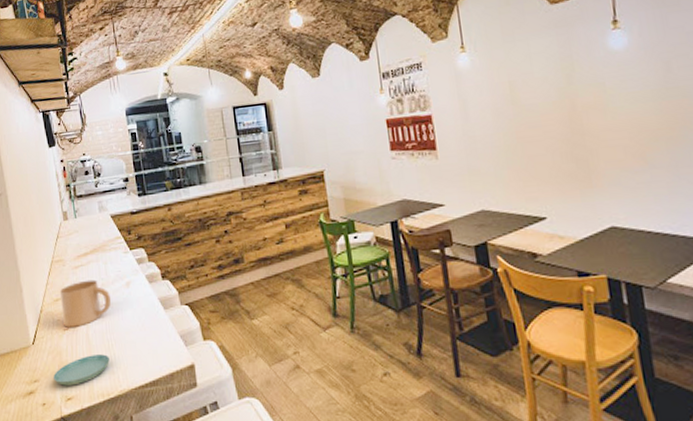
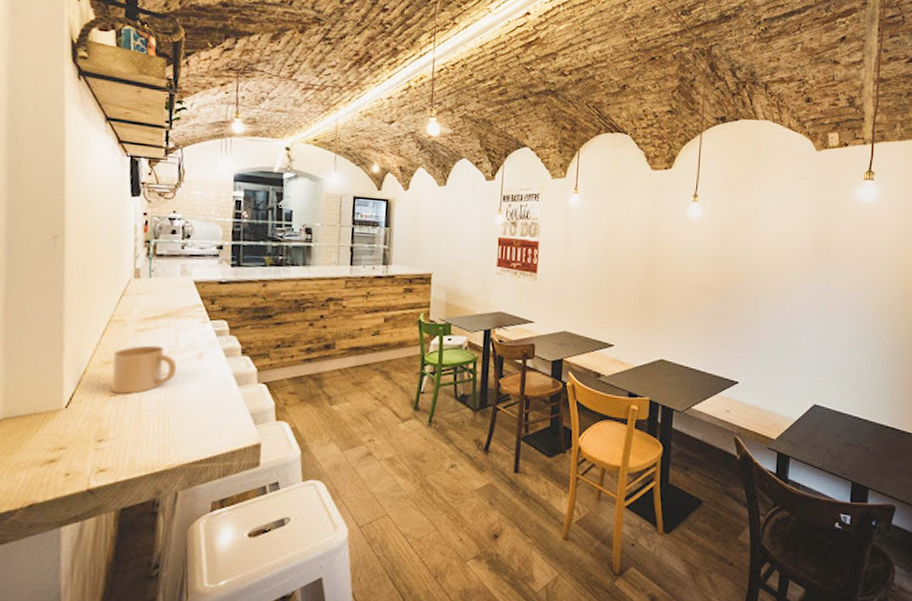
saucer: present [53,354,110,386] -> none [86,425,162,456]

